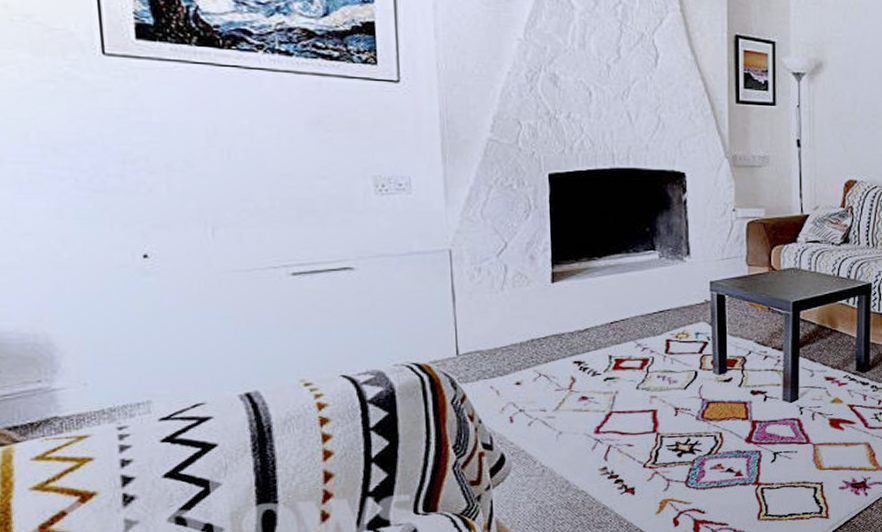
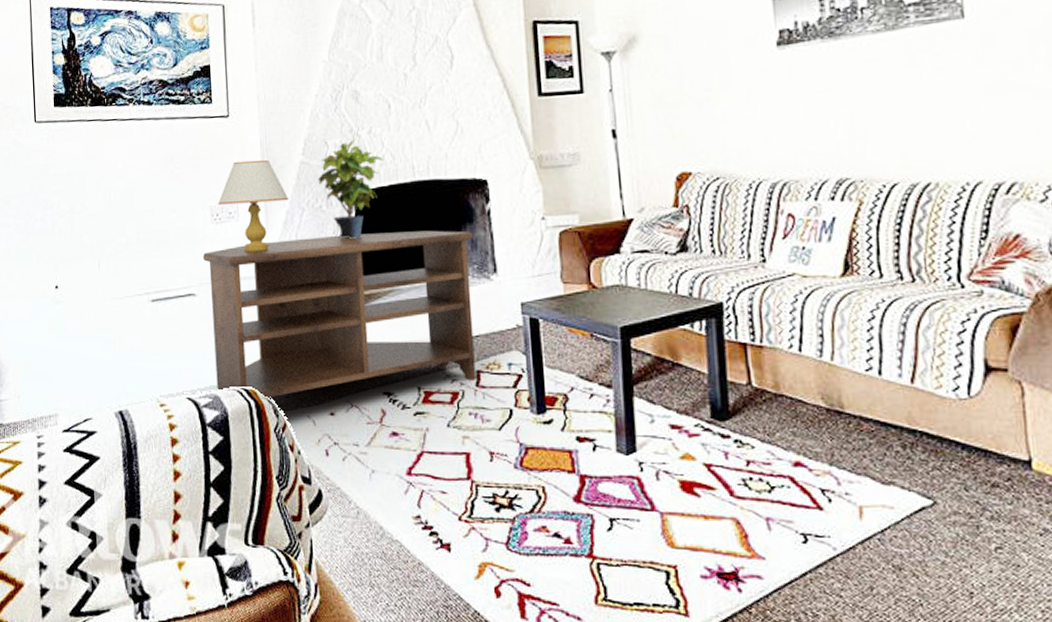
tv stand: none [362,214,669,373] -> present [202,230,476,399]
table lamp: none [384,131,474,226] -> present [218,159,289,252]
potted plant: none [508,122,582,218] -> present [317,139,383,239]

